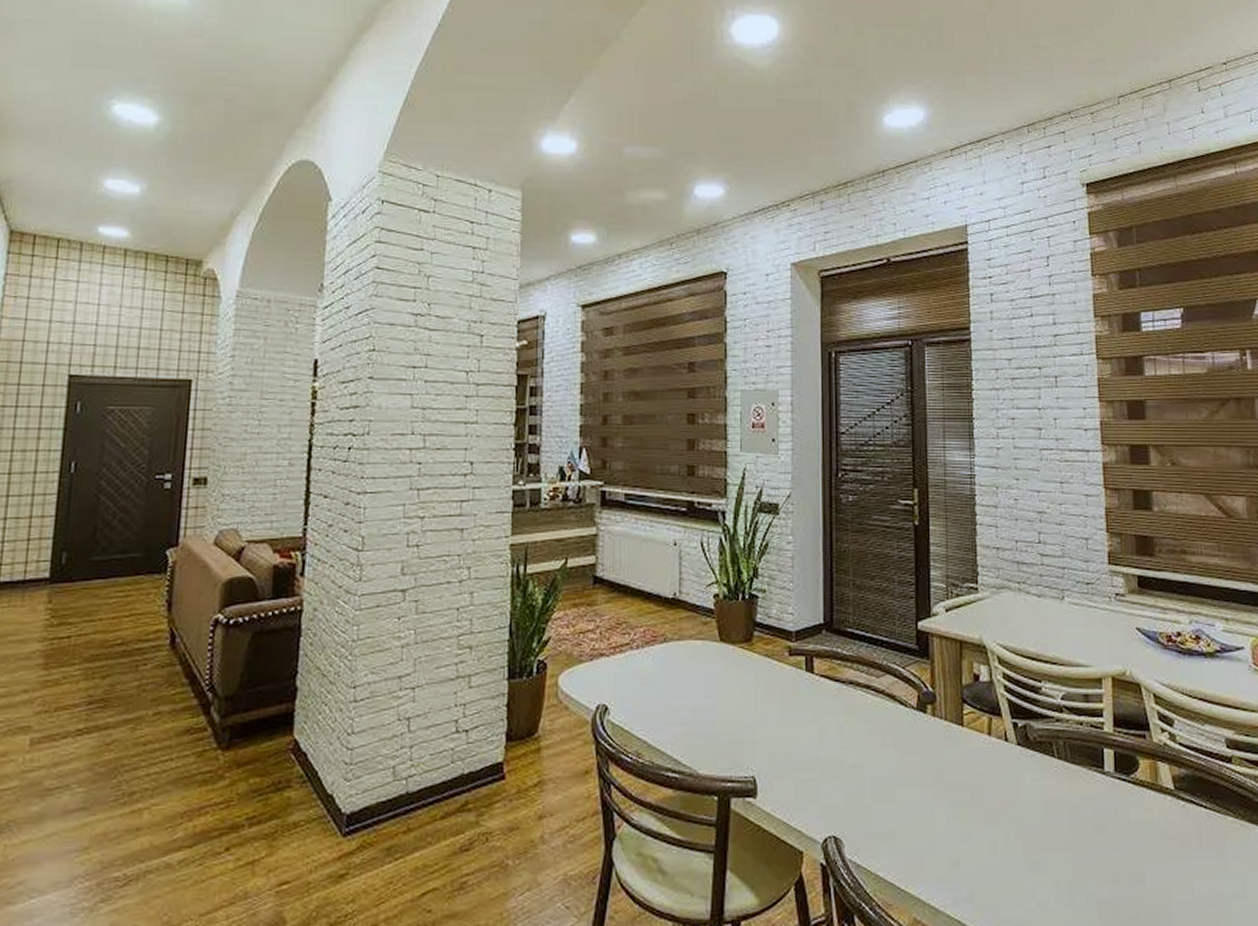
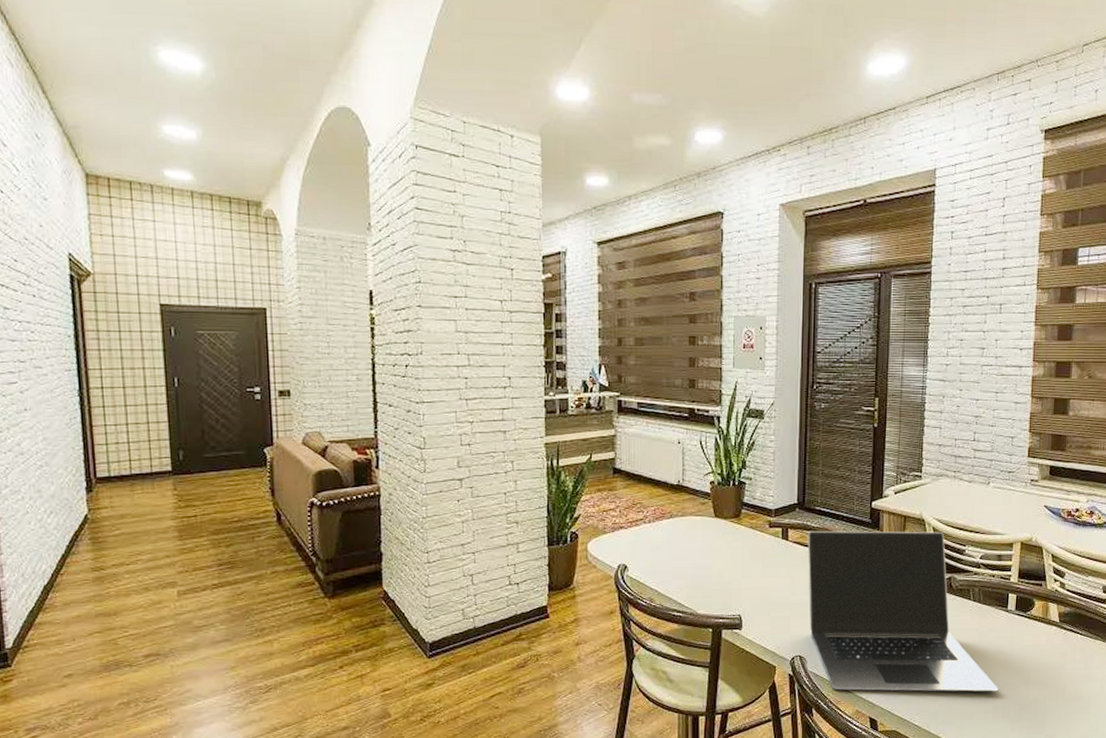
laptop: none [838,660,1104,892] -> present [807,530,998,692]

